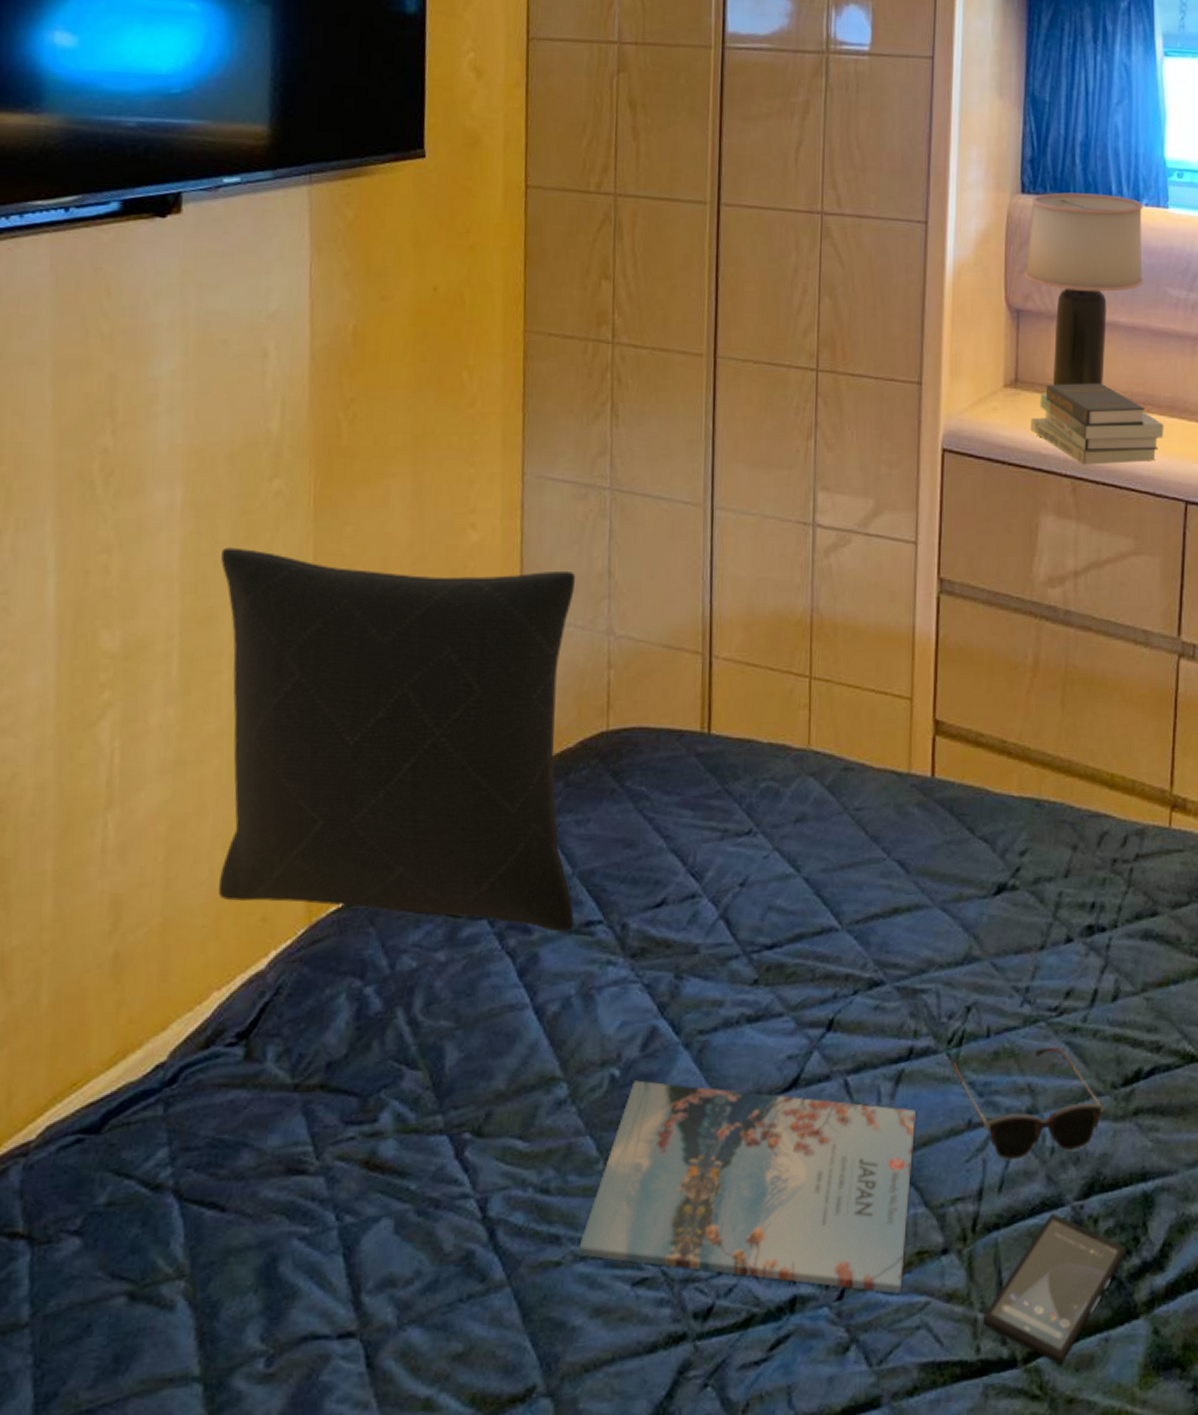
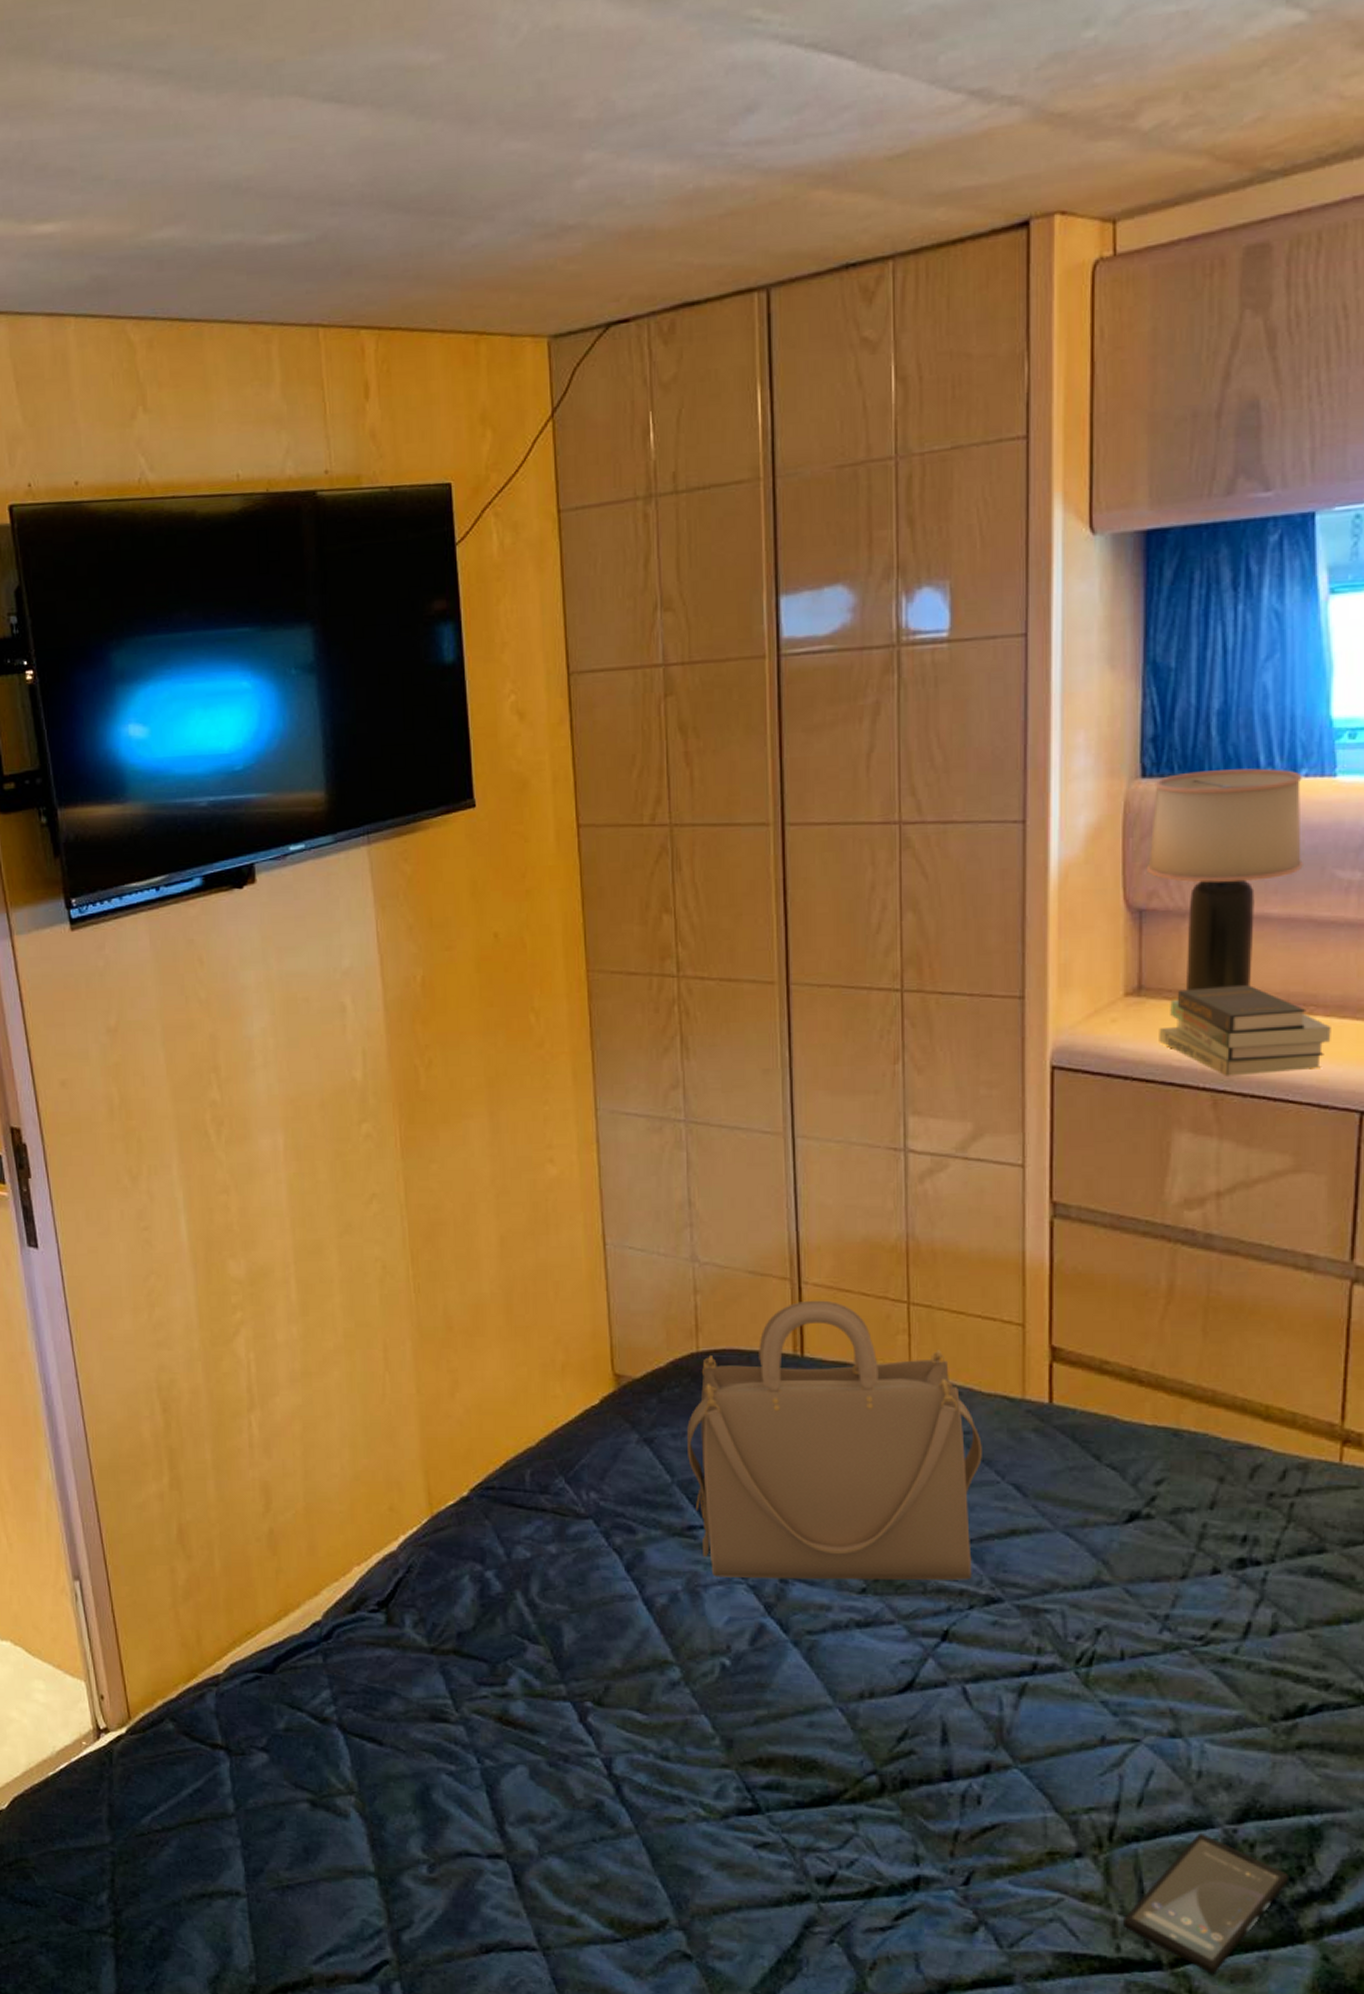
pillow: present [218,547,576,932] -> none [323,1186,676,1534]
magazine: present [579,1080,917,1295] -> none [701,1670,1043,1888]
handbag: none [590,675,871,977] -> present [687,1300,982,1580]
sunglasses: present [952,1047,1104,1161] -> none [1082,1675,1261,1779]

